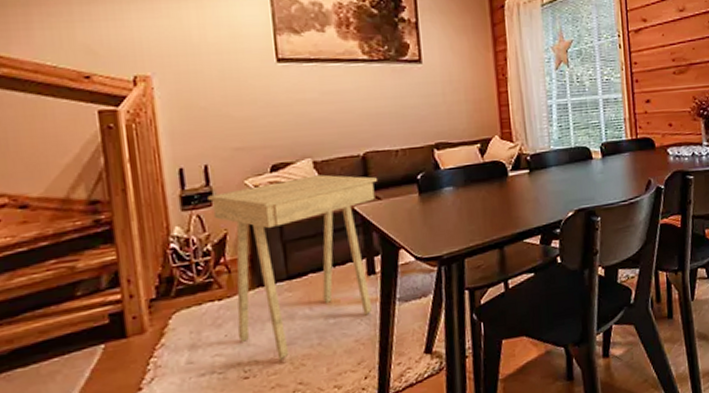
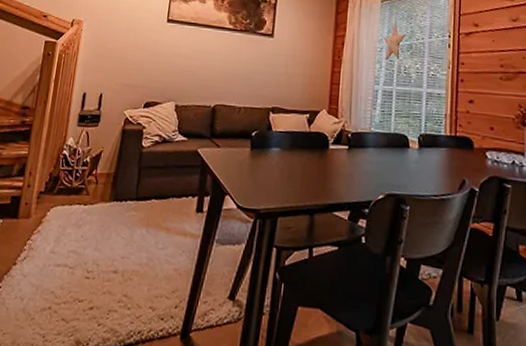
side table: present [207,174,377,361] -> none [90,116,220,271]

